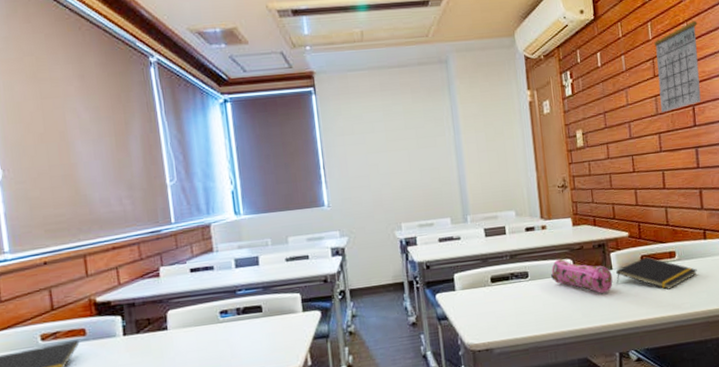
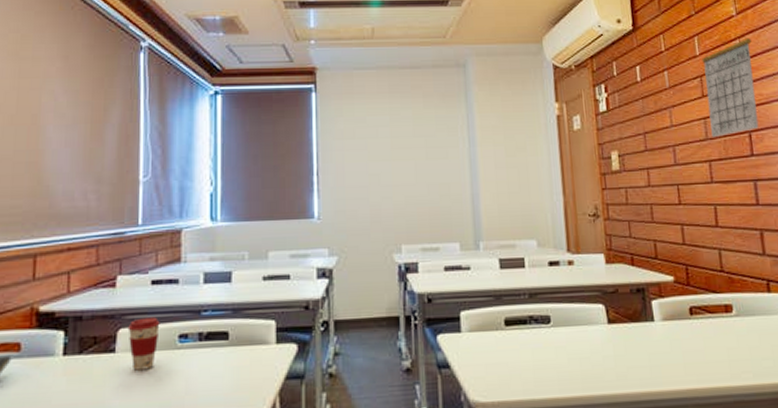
coffee cup: none [175,298,203,343] -> present [128,317,160,371]
pencil case: present [550,258,613,294] -> none [577,302,655,350]
notepad: present [616,256,697,290] -> none [659,308,760,352]

